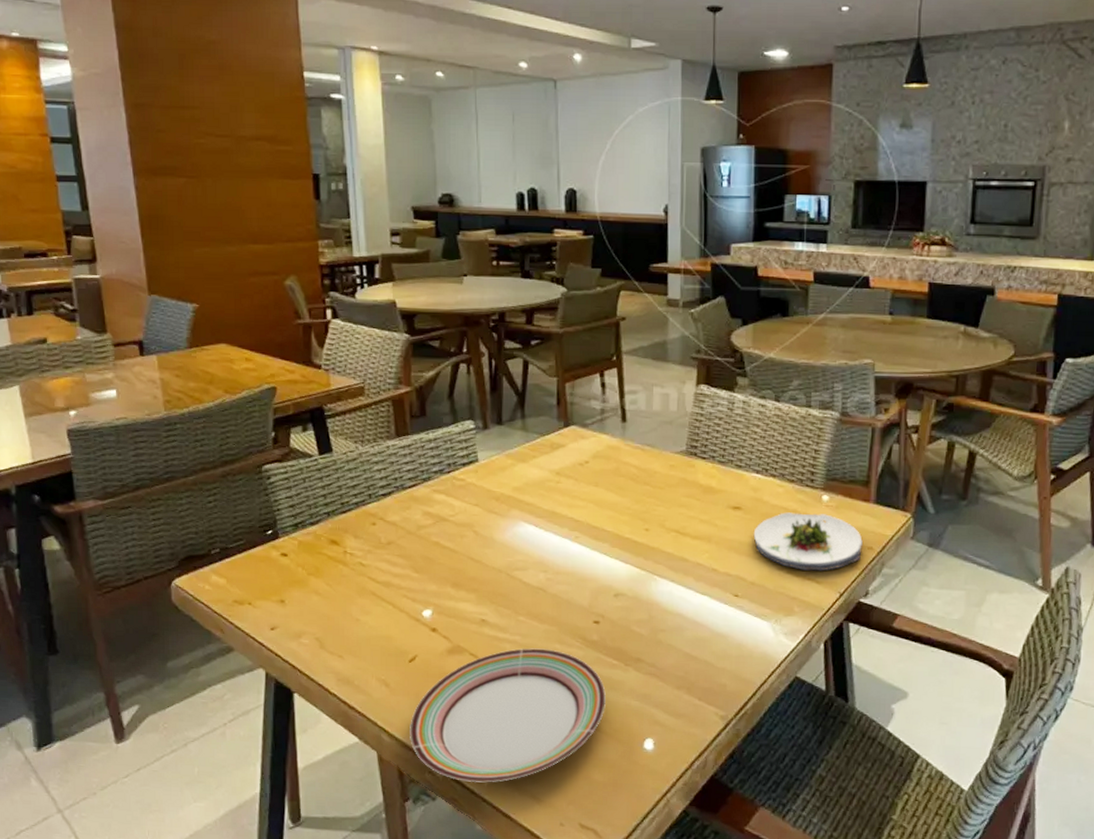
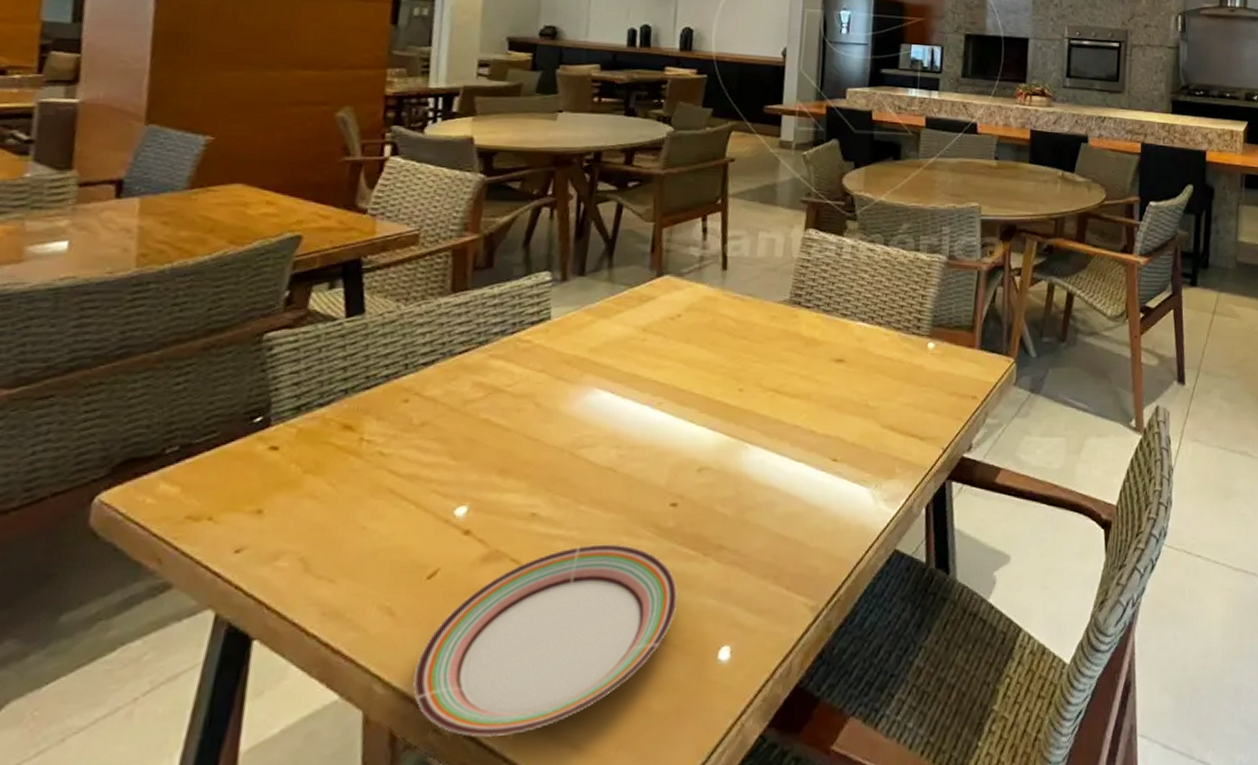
salad plate: present [753,512,863,571] -> none [856,363,967,426]

